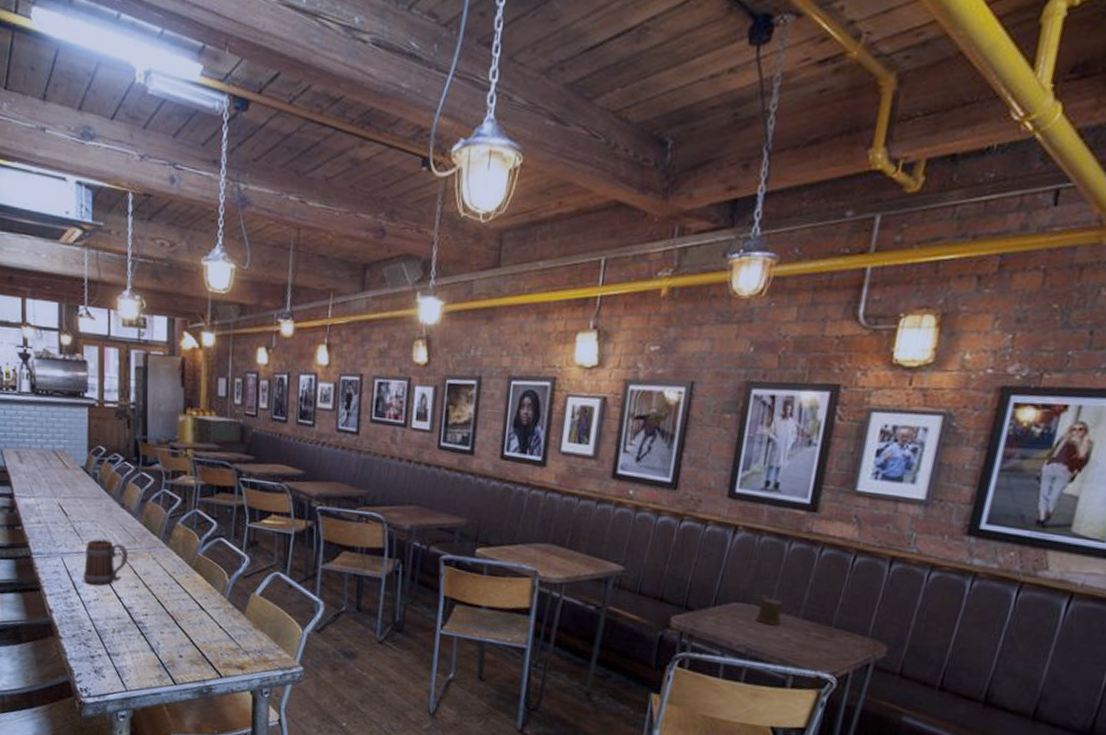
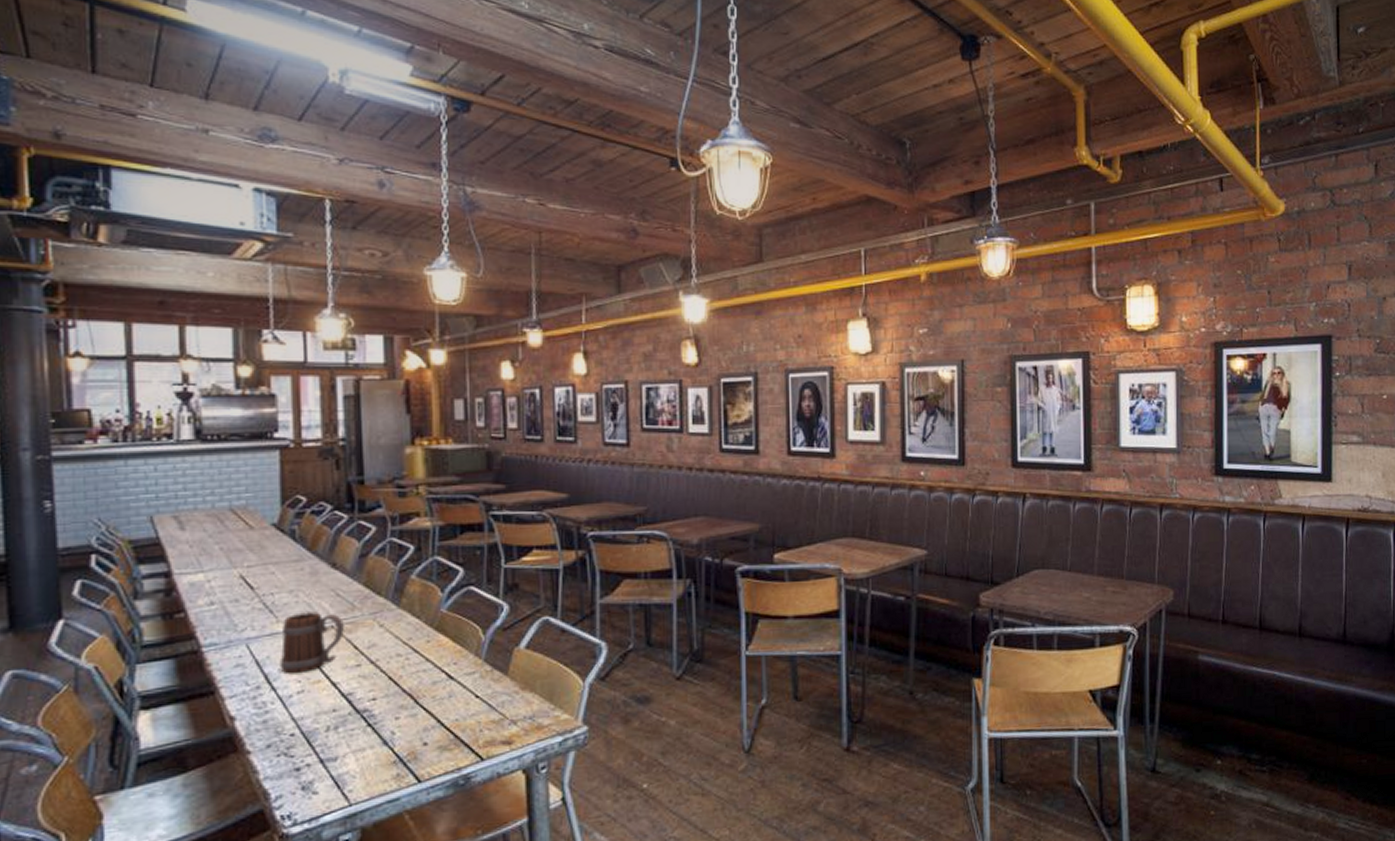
beer mug: present [756,594,794,626] -> none [1057,557,1087,587]

